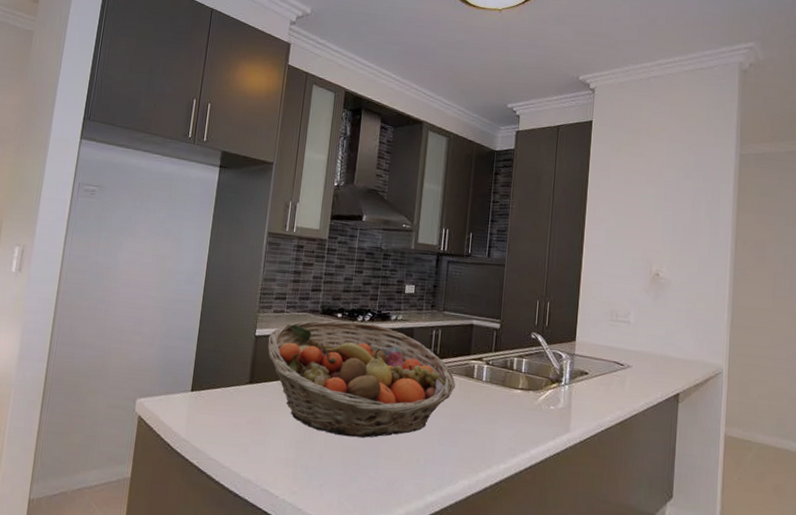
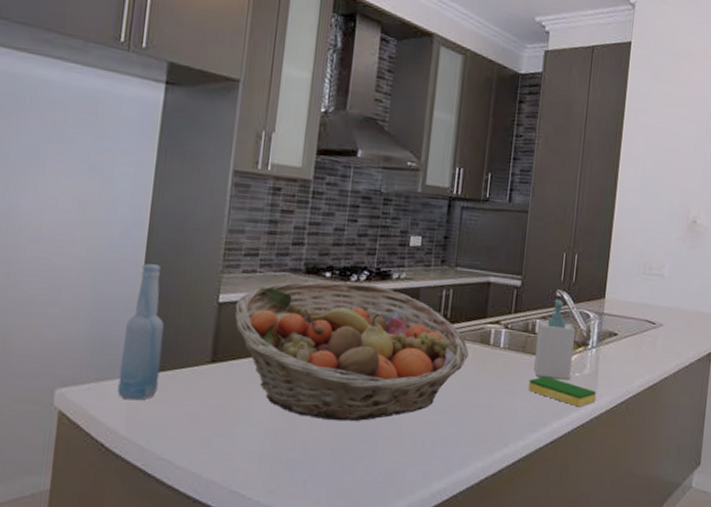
bottle: none [180,304,216,411] -> present [117,264,165,401]
dish sponge: none [508,408,570,437] -> present [528,376,596,407]
soap bottle: none [513,341,549,412] -> present [534,299,575,379]

